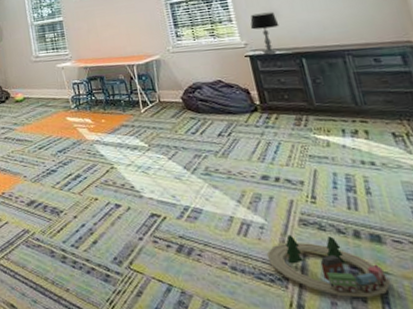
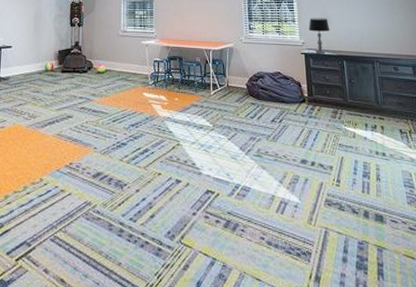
toy train set: present [266,234,391,298] -> none [297,213,386,270]

